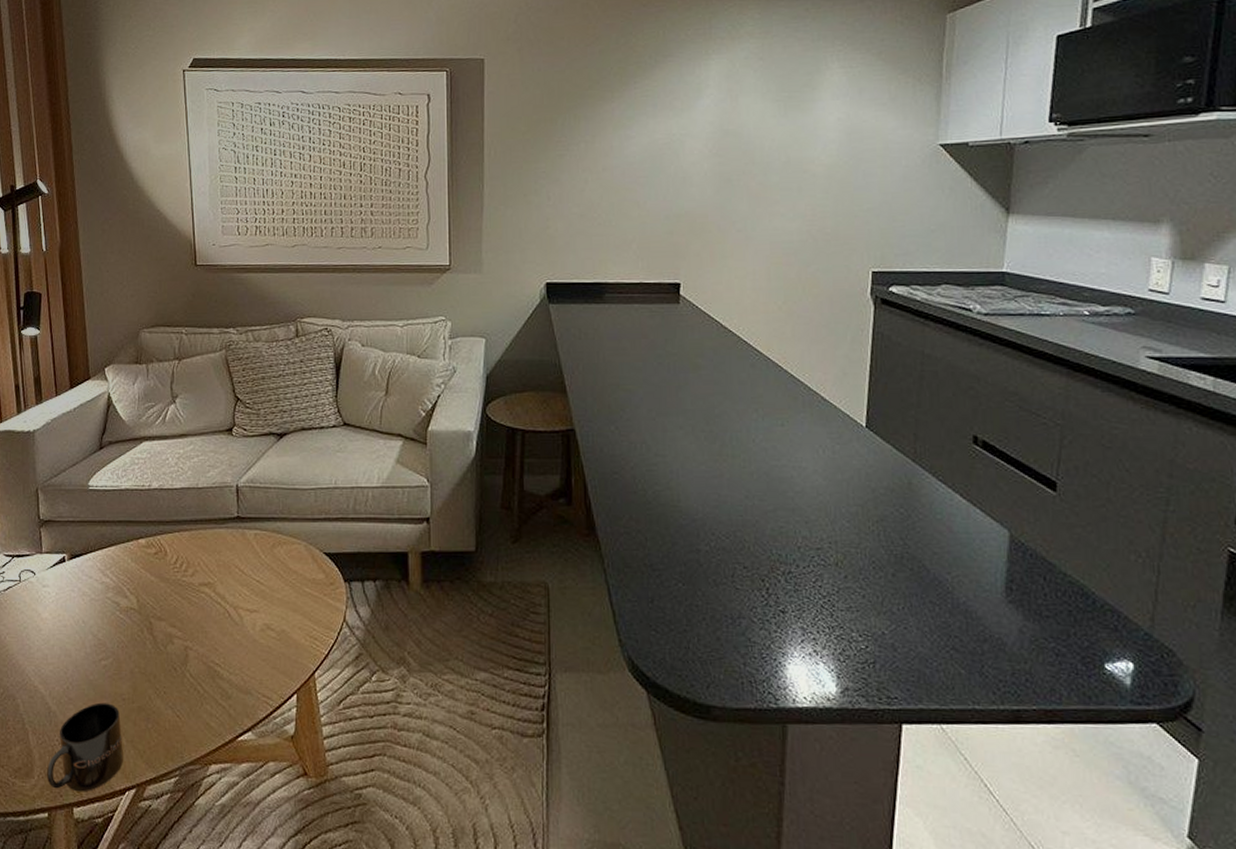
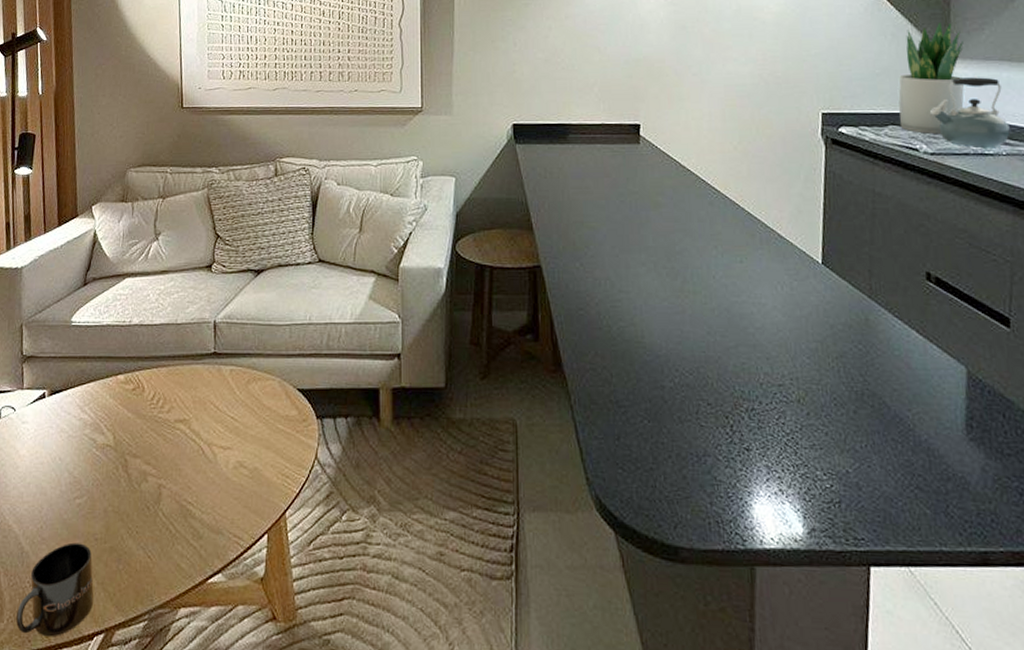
planter: none [953,174,1025,293] -> present [898,21,965,134]
kettle: none [985,234,1069,308] -> present [929,77,1010,148]

